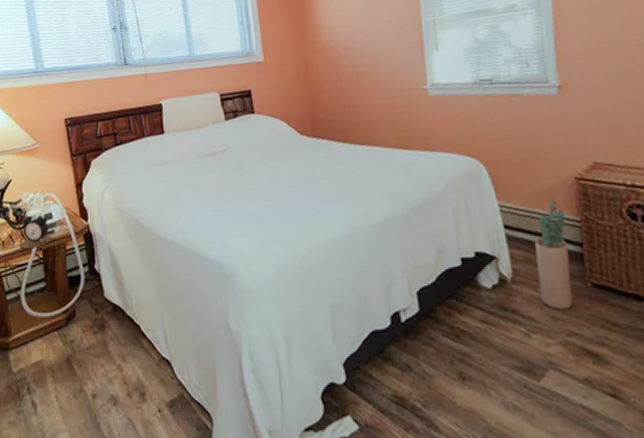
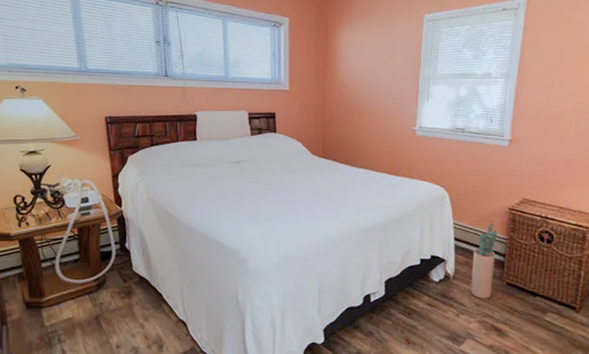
alarm clock: present [21,213,53,249] -> none [57,196,88,226]

